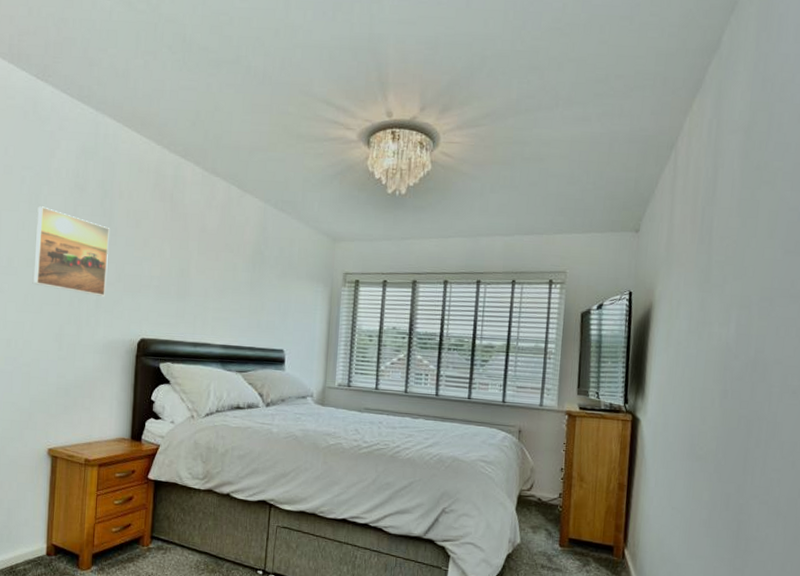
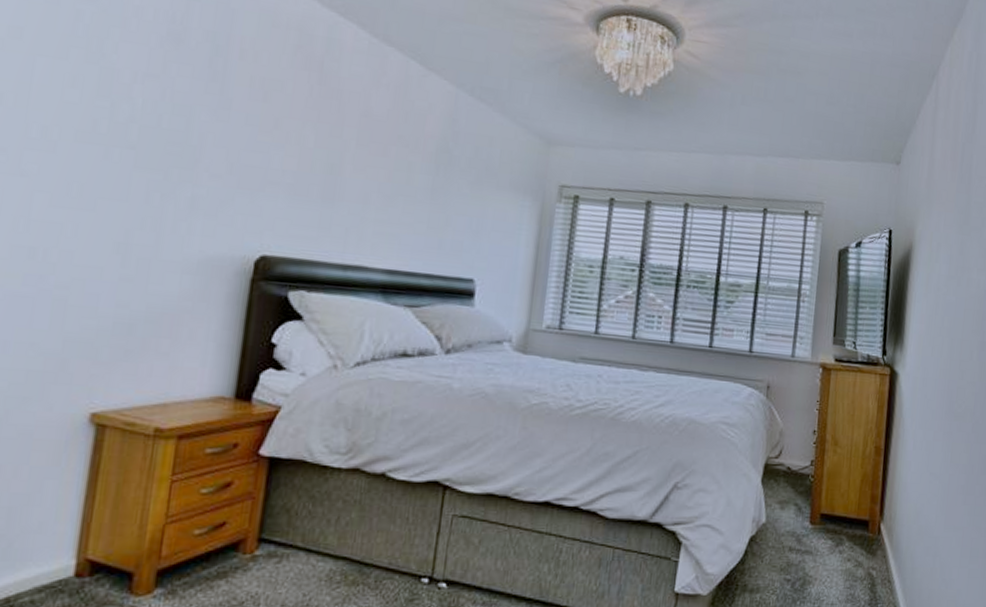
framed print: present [32,206,109,297] -> none [82,56,220,194]

